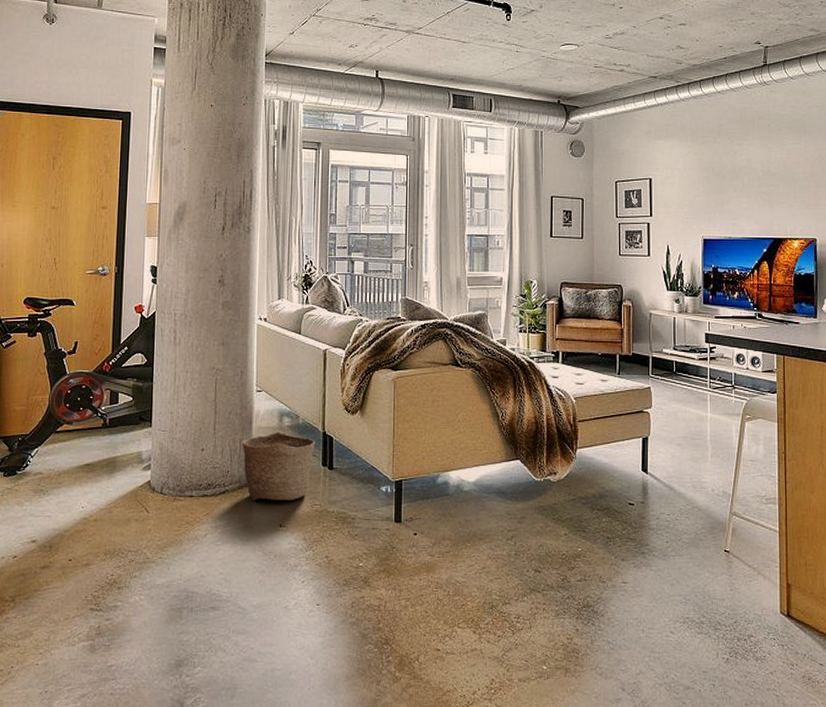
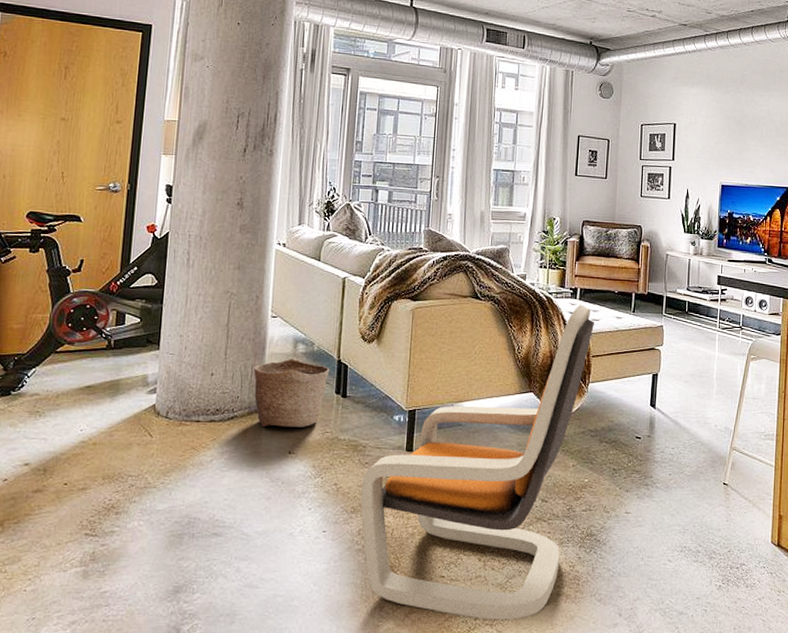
lounge chair: none [352,368,580,695] -> present [360,304,595,620]

